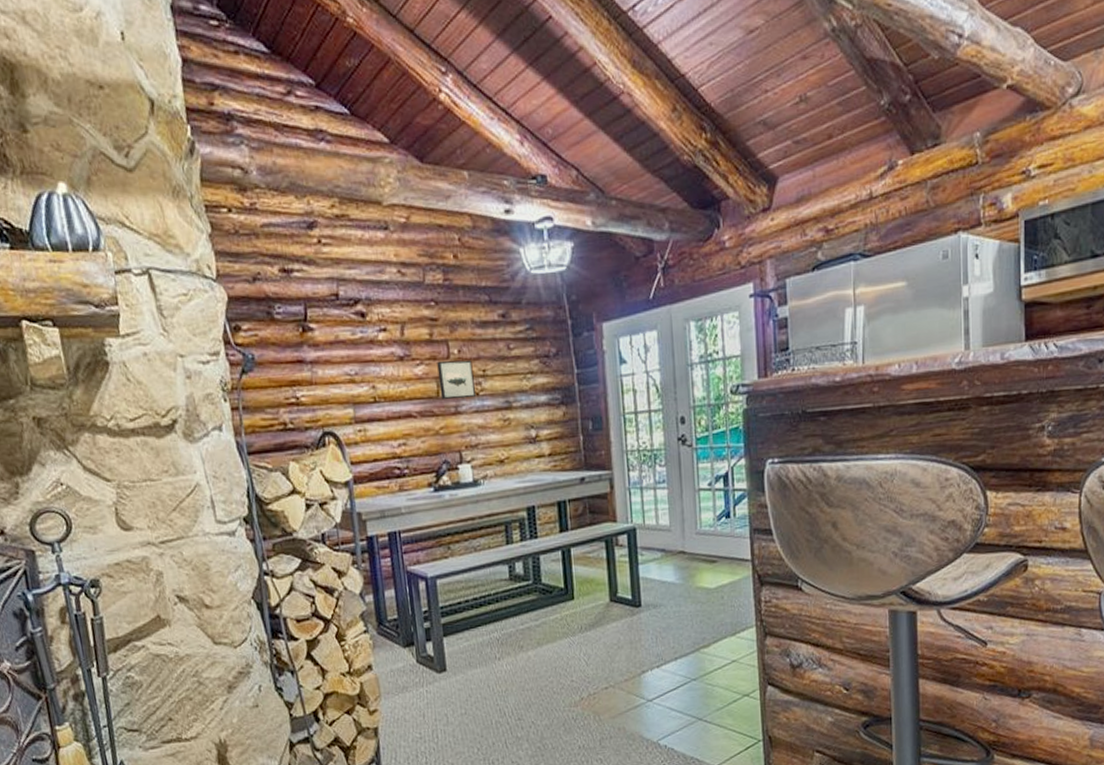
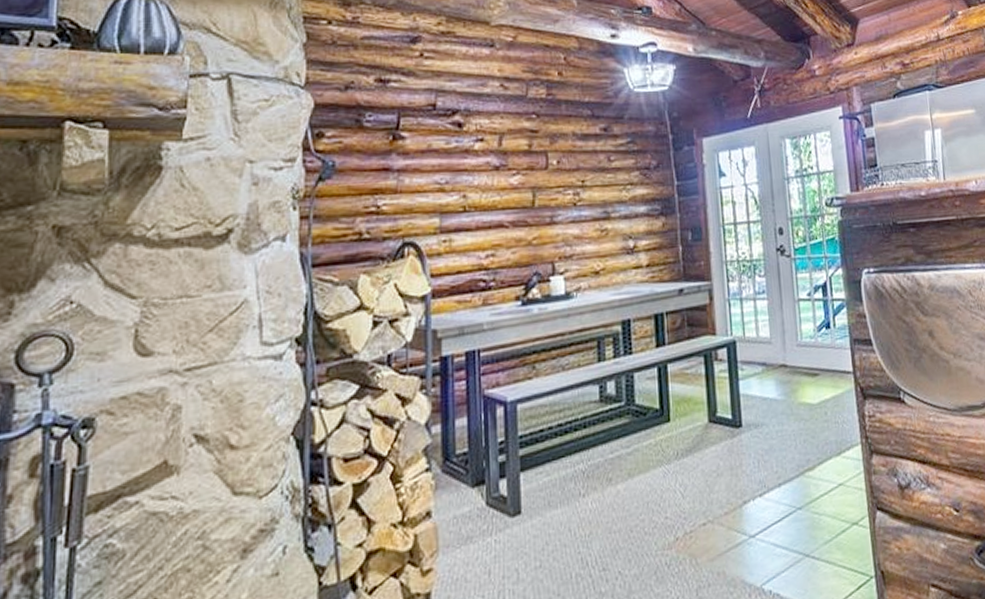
wall art: present [437,360,476,400] -> none [534,170,573,210]

